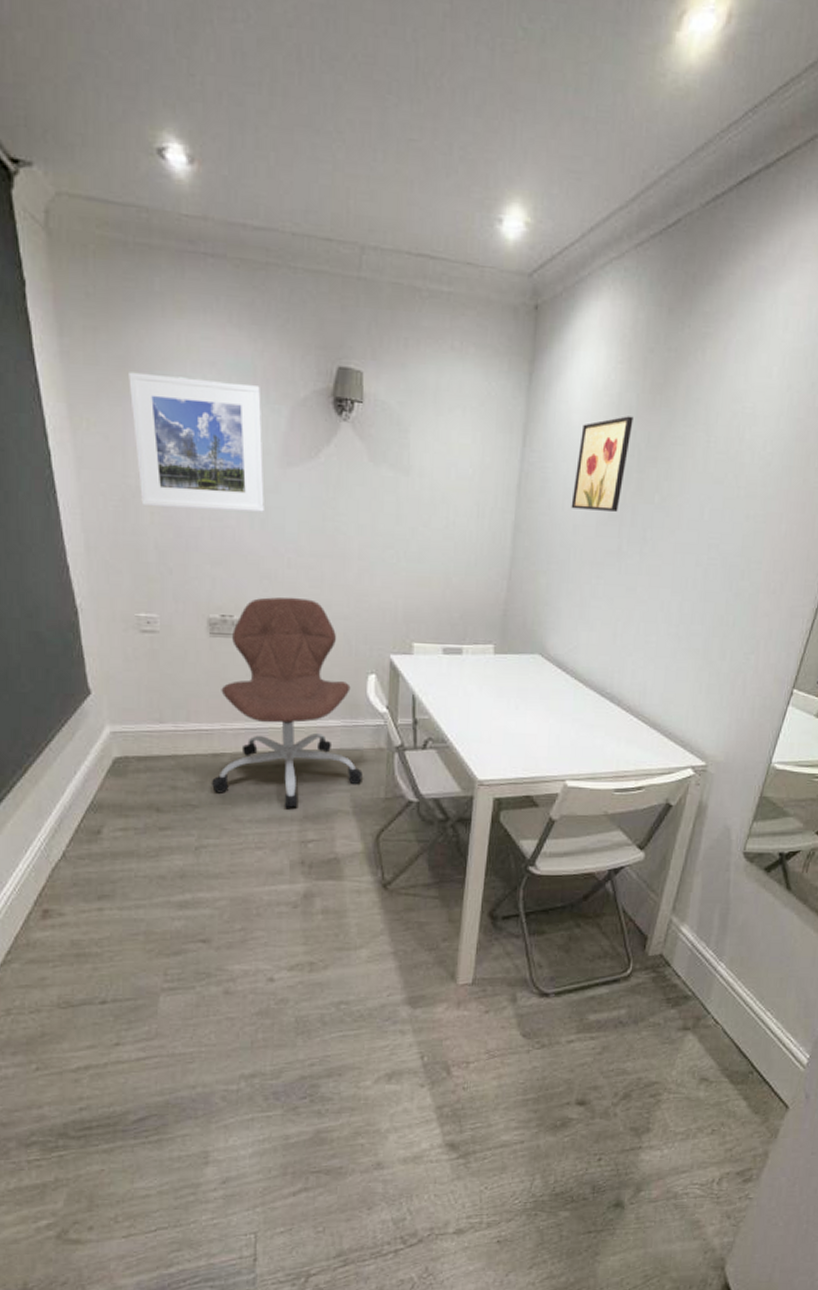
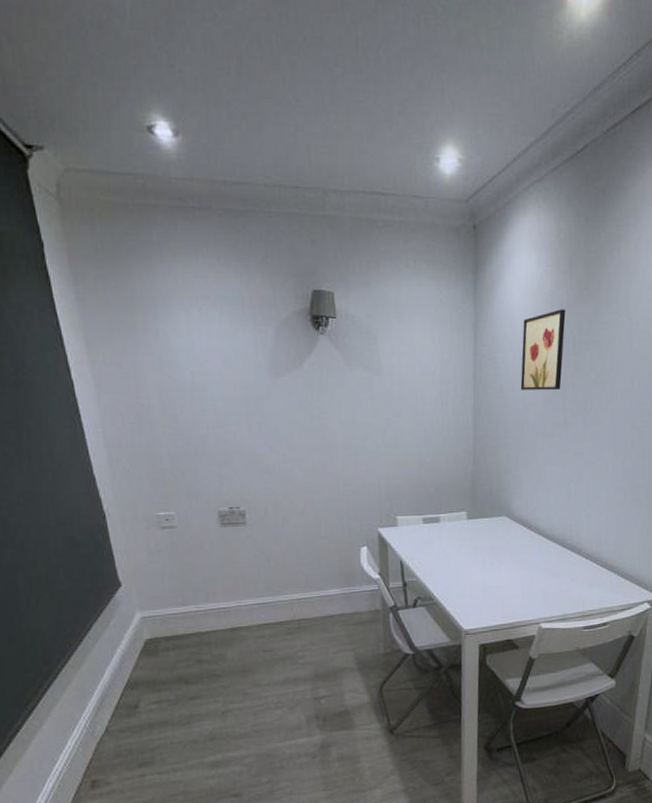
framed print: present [129,372,264,512] -> none [136,309,259,421]
office chair: present [212,597,363,808] -> none [232,486,363,670]

